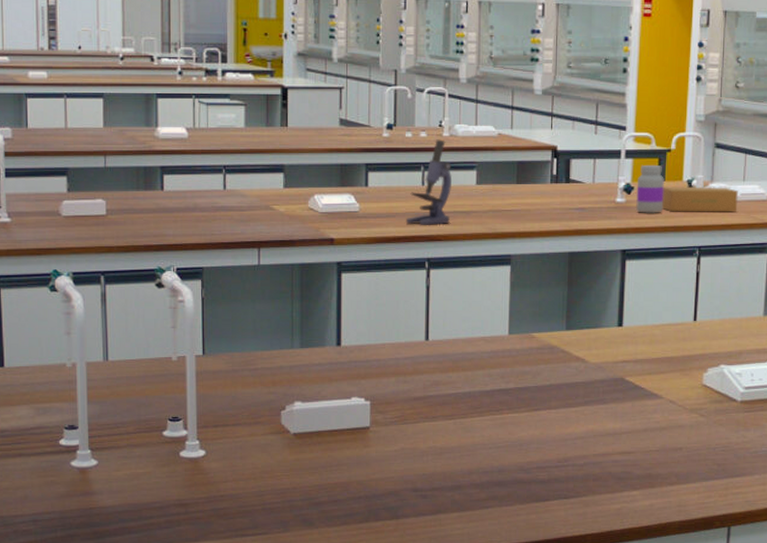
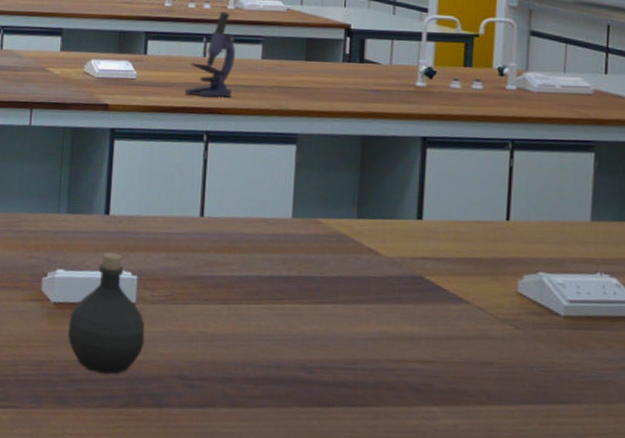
flask: none [309,382,380,493] -> present [68,252,145,374]
jar: present [636,164,664,214] -> none [439,49,471,101]
box: present [662,186,738,213] -> none [469,73,558,105]

